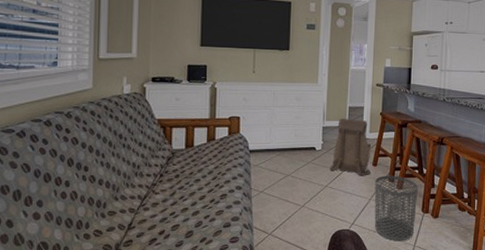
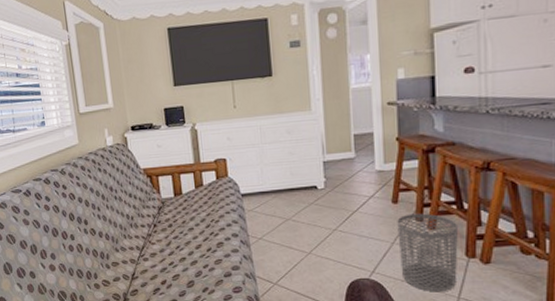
backpack: present [330,118,371,175] -> none [337,148,390,215]

